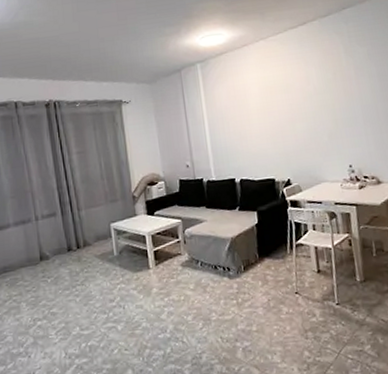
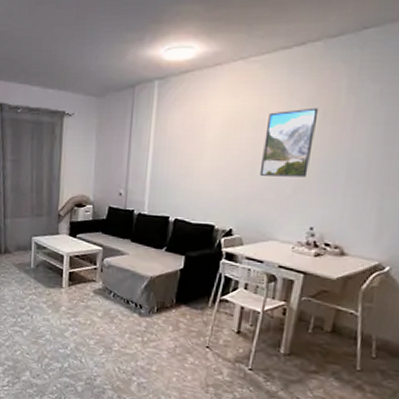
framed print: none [294,70,335,130] -> present [259,107,319,178]

